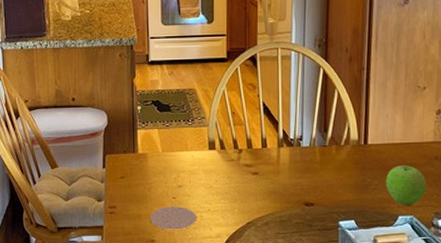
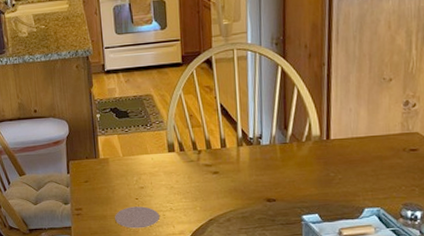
fruit: present [385,165,427,205] -> none [350,158,395,198]

